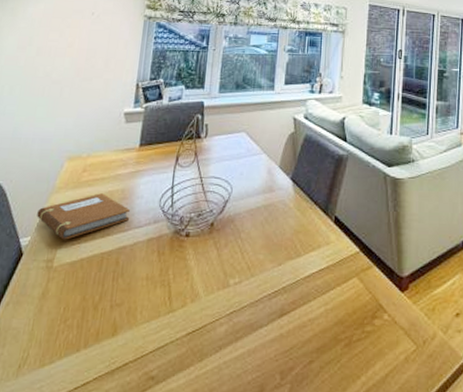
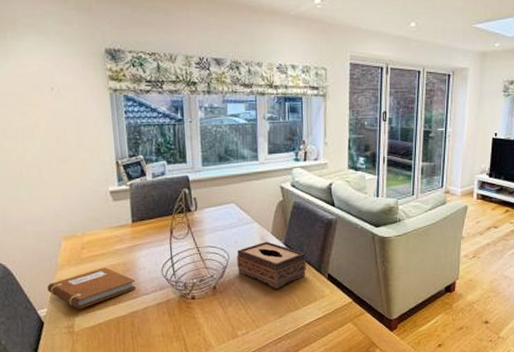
tissue box: none [239,175,313,231] -> present [237,241,306,289]

